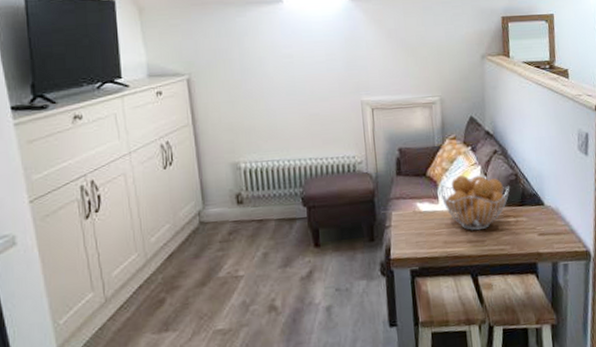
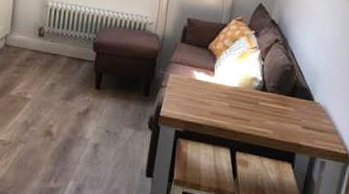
fruit basket: present [439,175,510,231] -> none [217,54,284,110]

